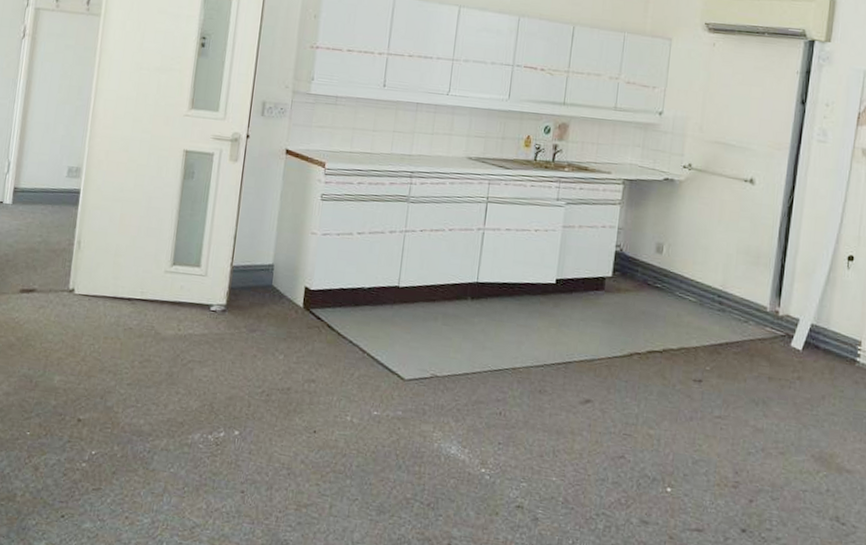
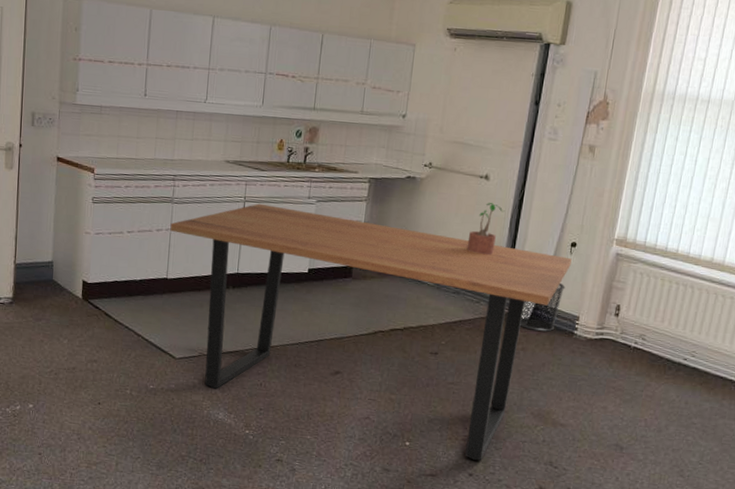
dining table: none [404,204,849,513] -> present [170,203,572,461]
potted plant: none [732,208,773,268] -> present [466,202,505,255]
waste bin: none [794,302,844,358] -> present [519,283,566,332]

